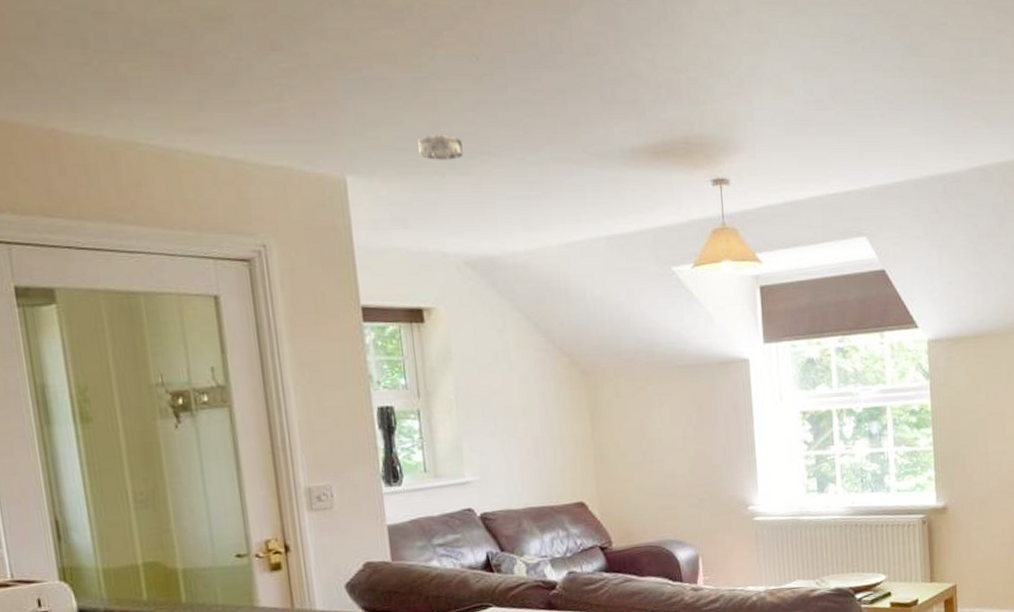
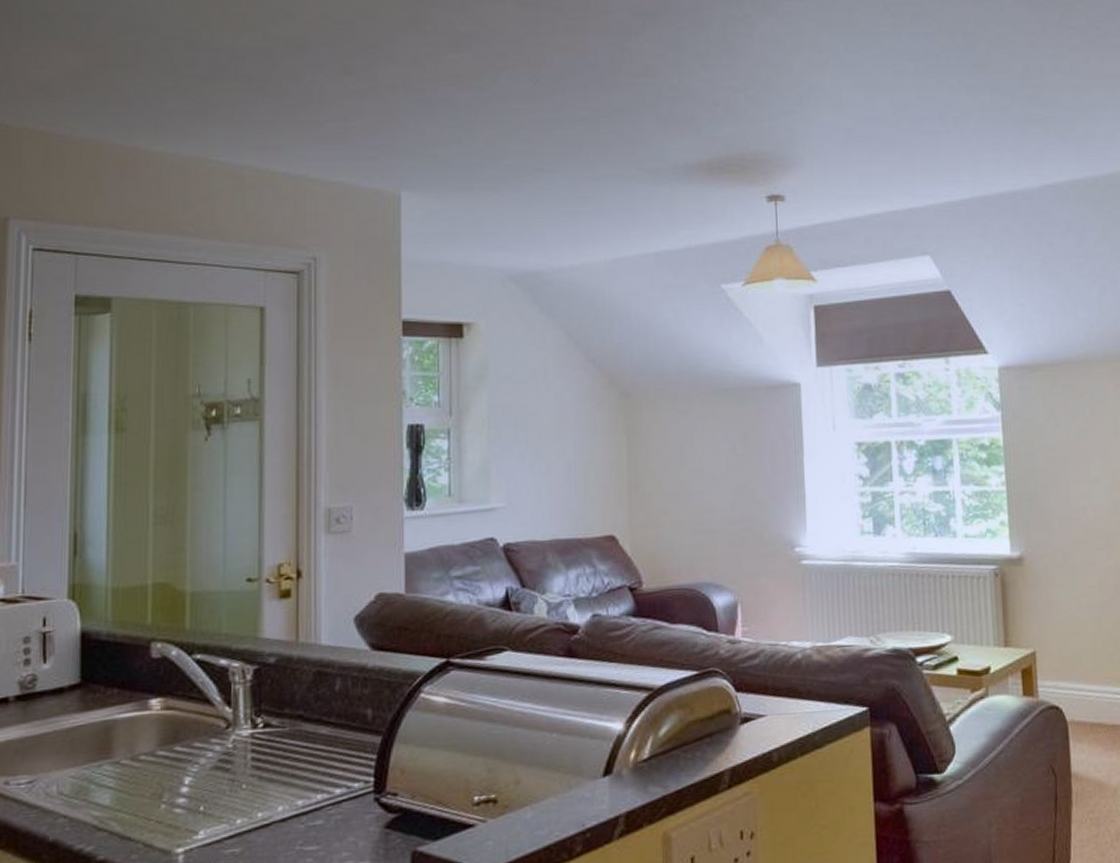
smoke detector: present [418,135,463,160] -> none [474,152,517,176]

